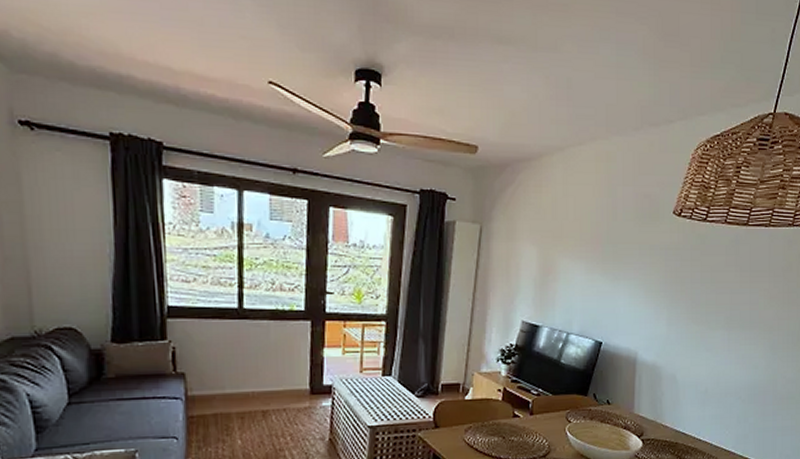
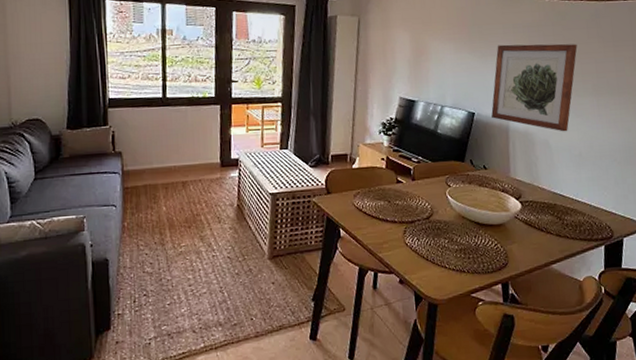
wall art: none [620,267,714,367] -> present [491,43,577,132]

